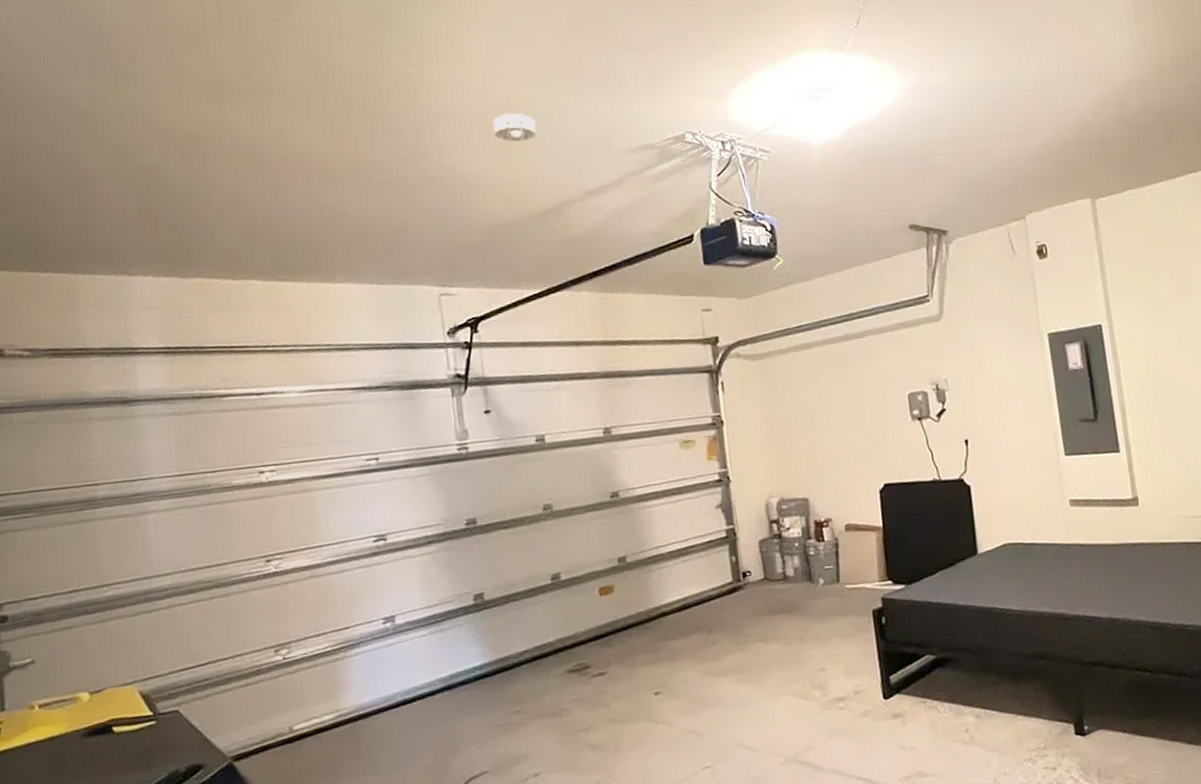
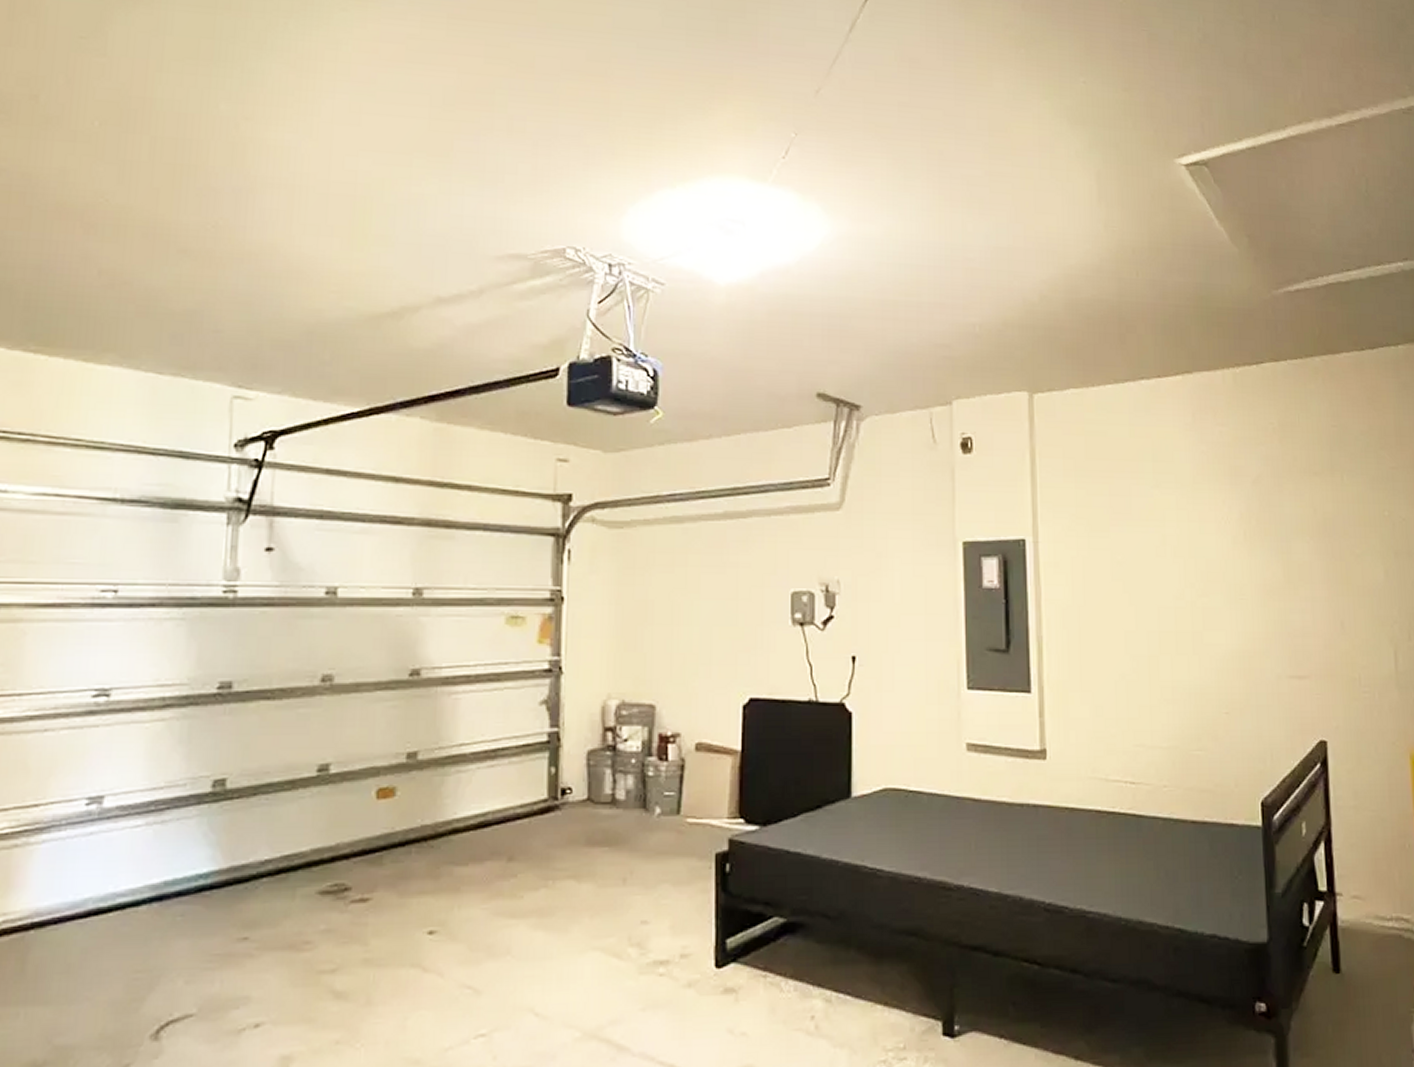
smoke detector: present [493,112,537,142] -> none [333,191,387,228]

